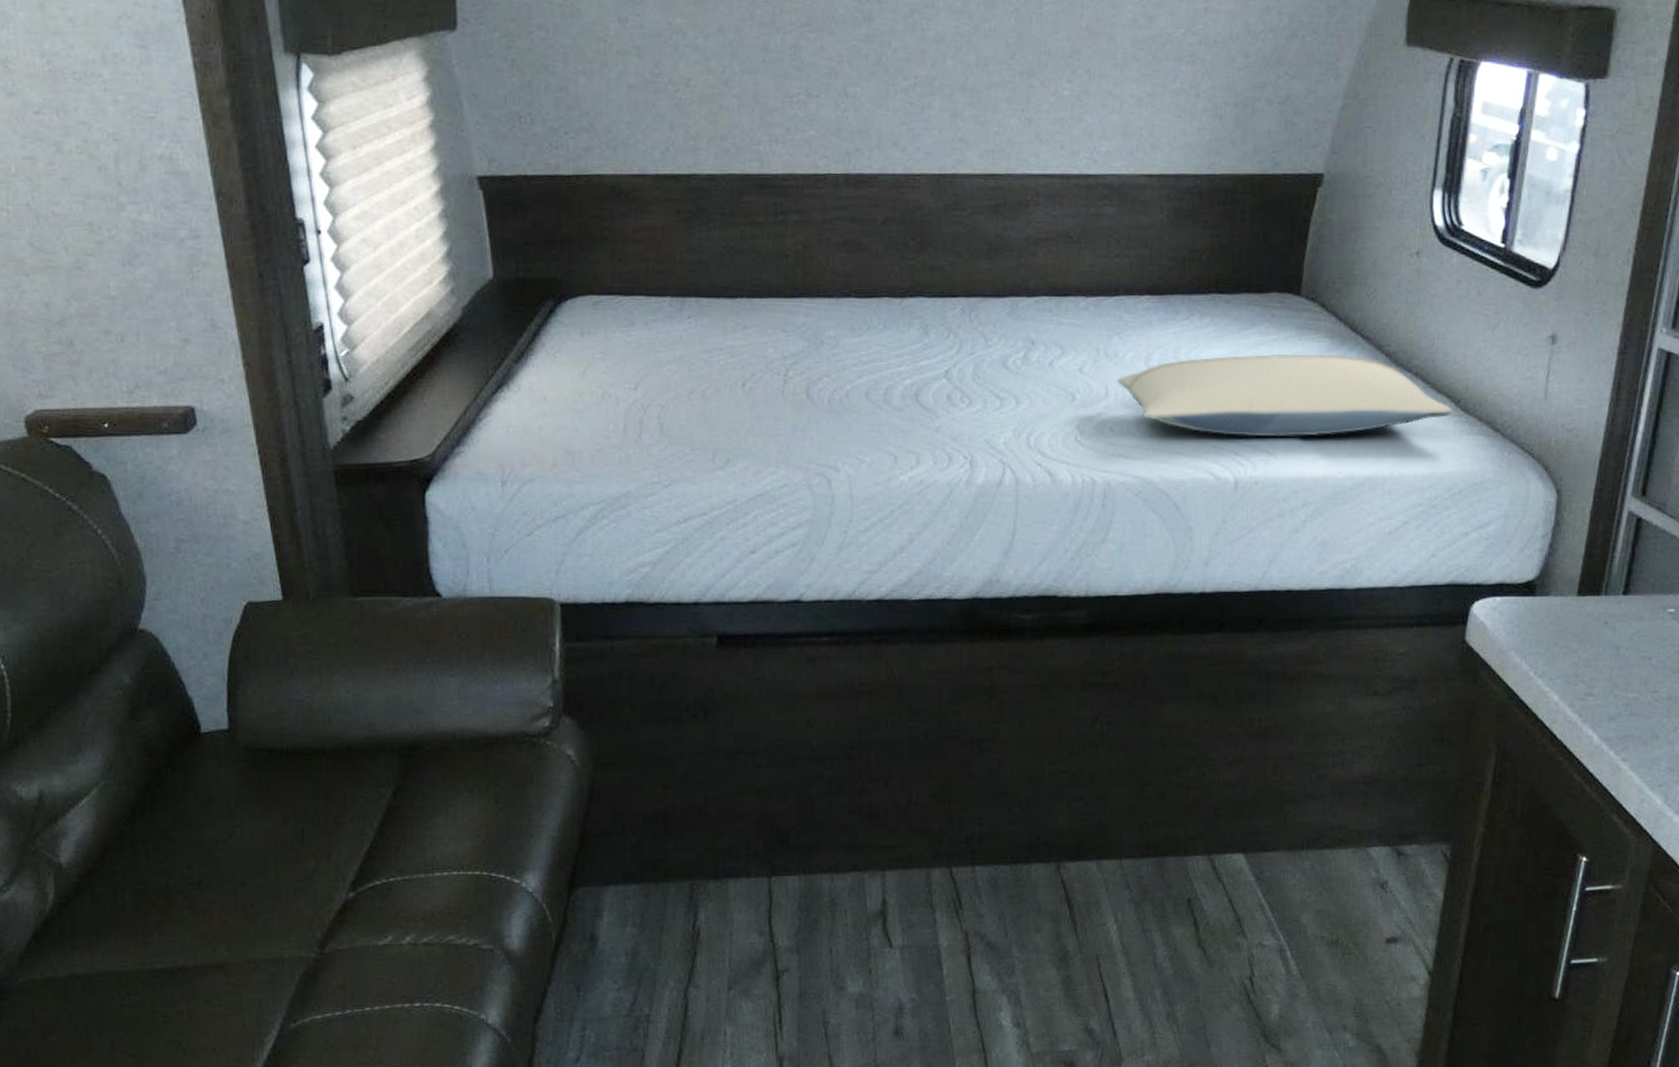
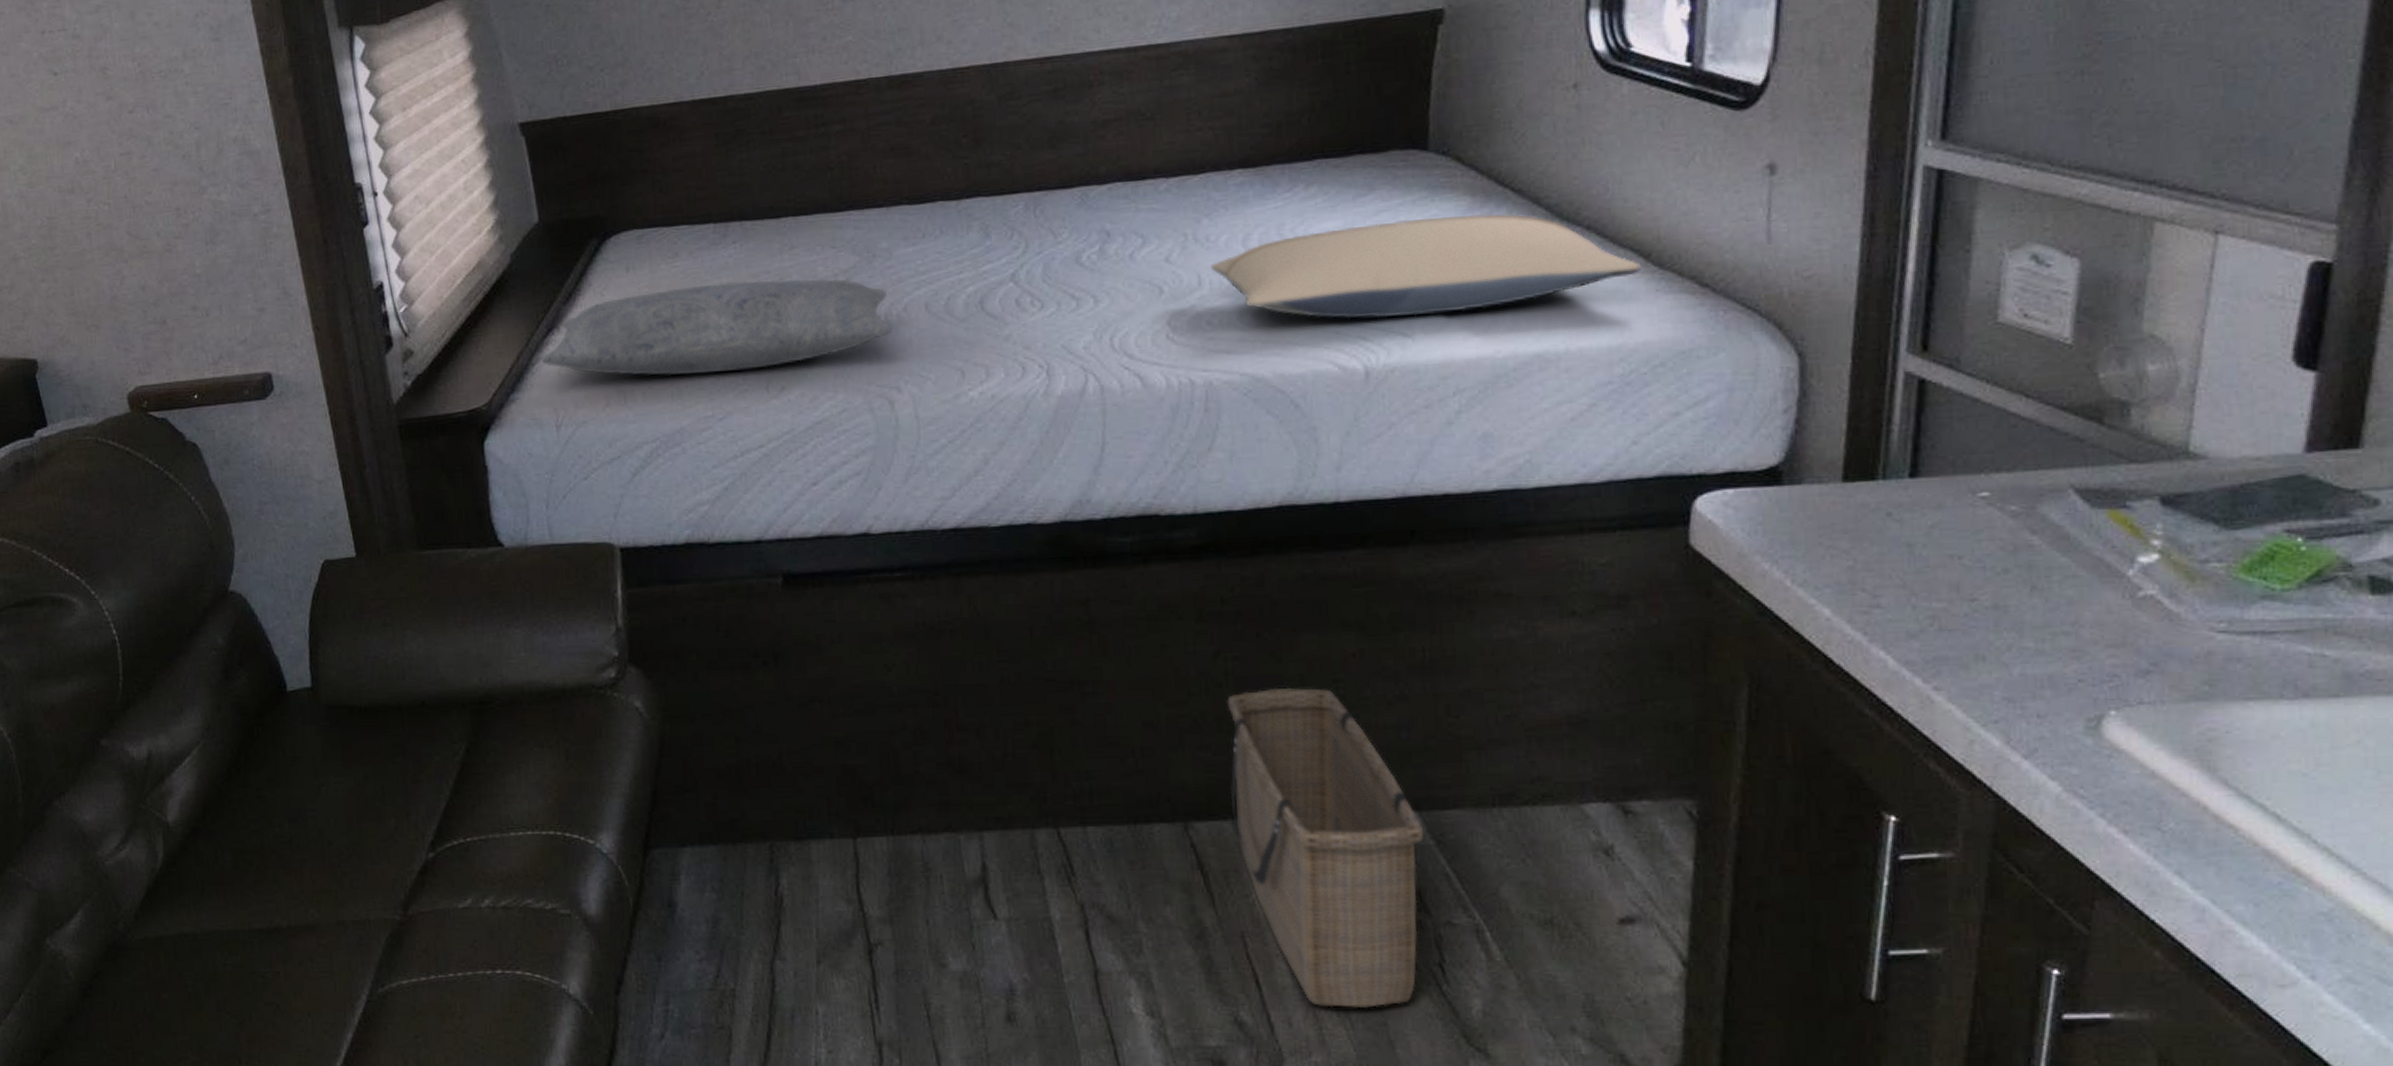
pillow: none [490,355,835,441] -> present [542,278,893,376]
basket: none [1097,748,1248,1015] -> present [1227,687,1424,1008]

